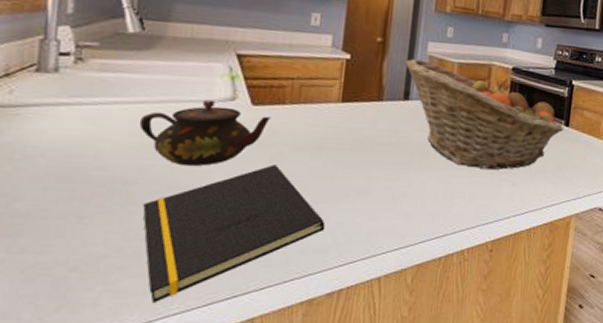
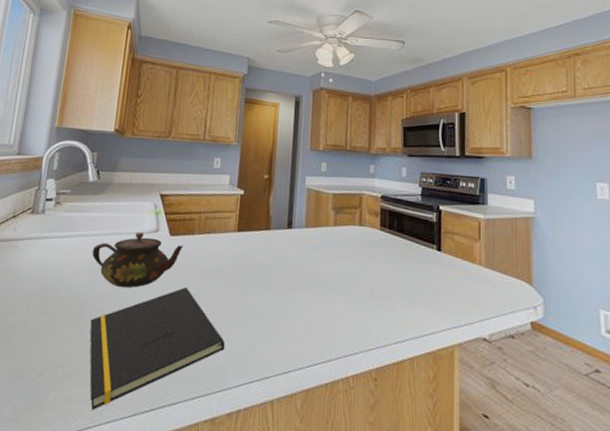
fruit basket: present [404,59,564,170] -> none [287,192,437,295]

